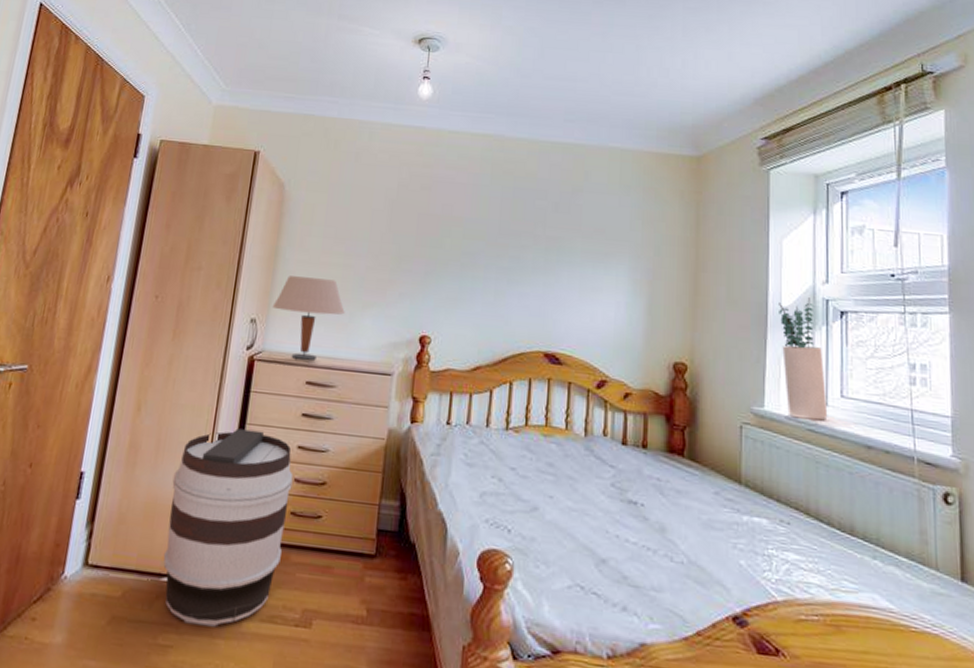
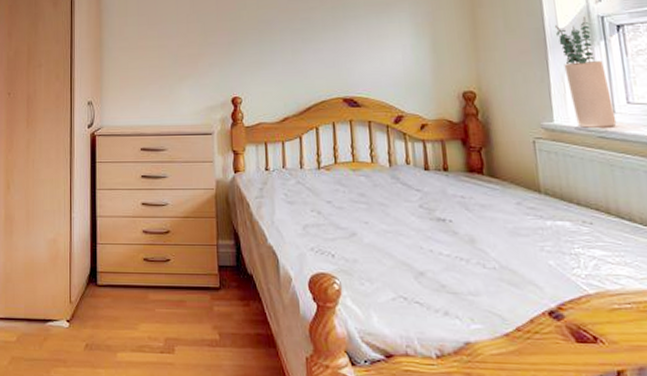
barrel: present [163,428,293,627] -> none [44,194,142,359]
table lamp: present [272,276,345,362] -> none [104,60,165,132]

